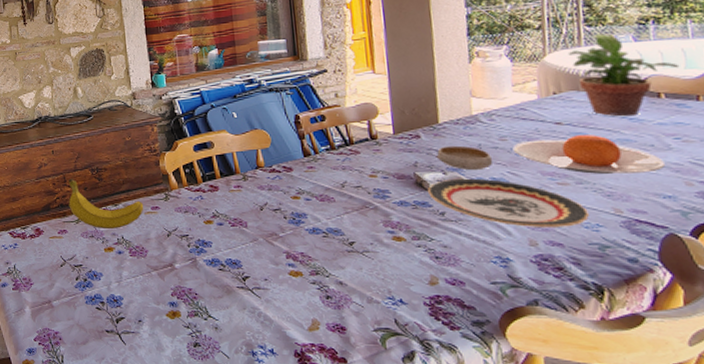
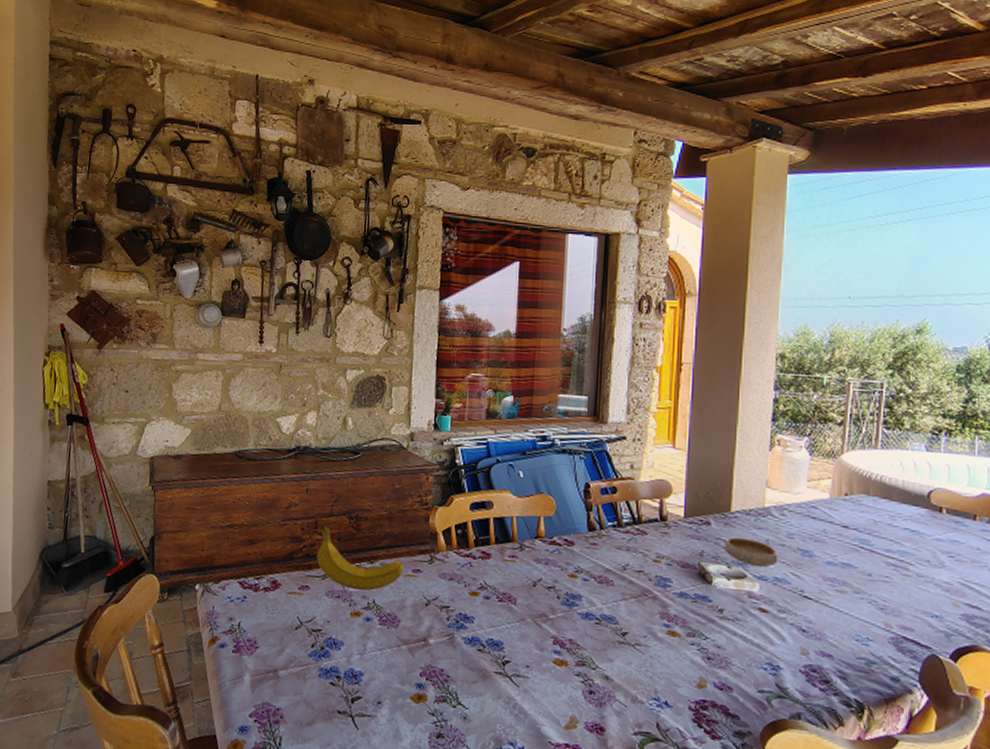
plate: present [427,178,590,227] -> none [709,574,862,638]
plate: present [512,135,665,174] -> none [798,541,937,589]
potted plant: present [567,34,680,117] -> none [864,438,963,529]

